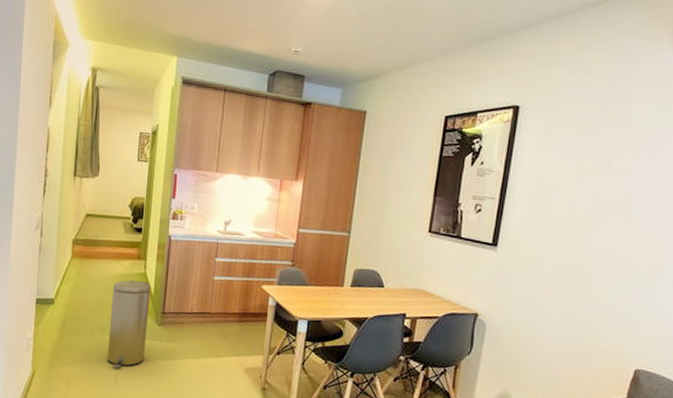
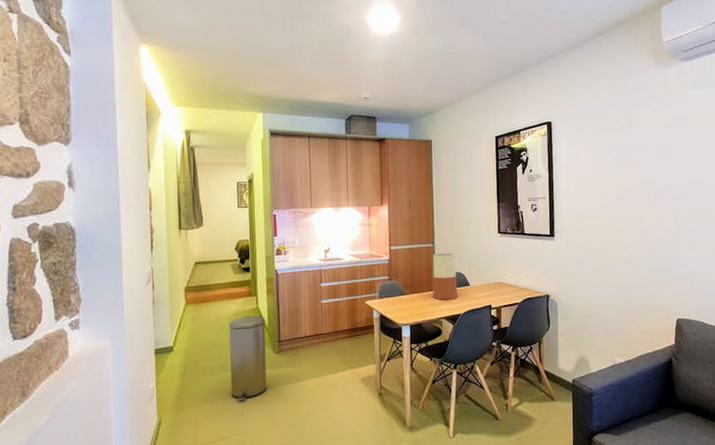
vase: none [339,244,373,300] -> present [432,252,458,300]

